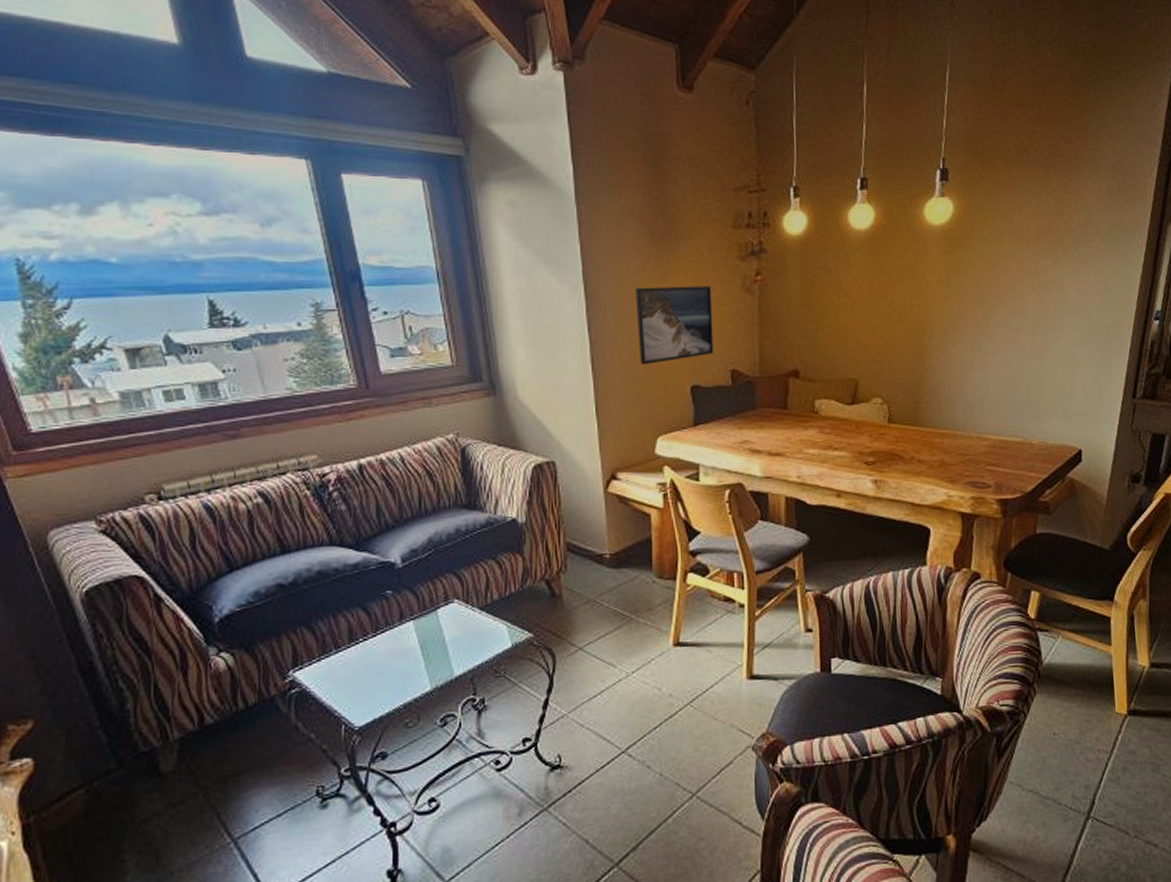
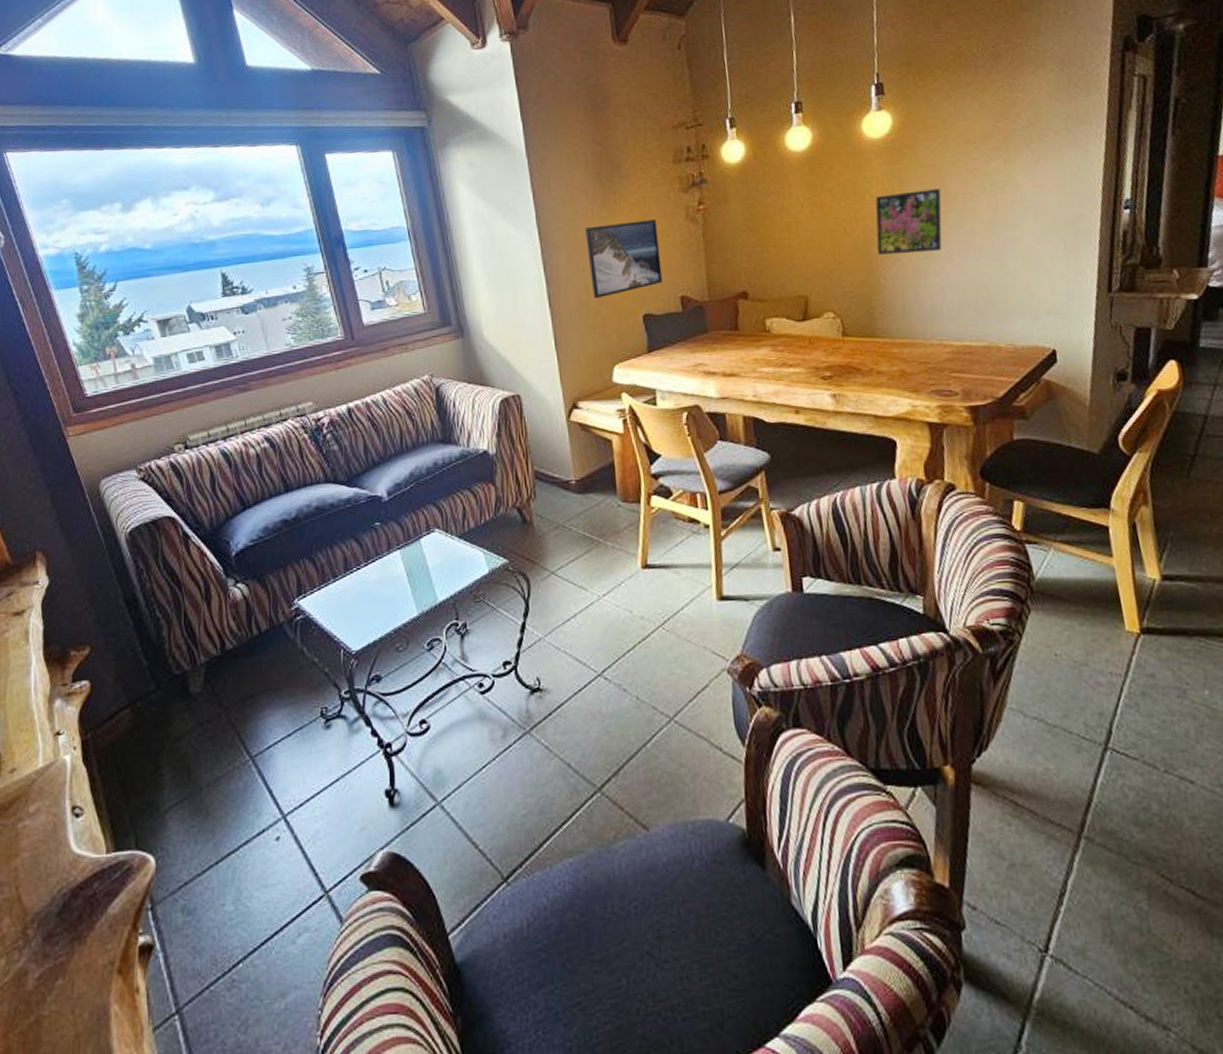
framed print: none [928,282,993,345] -> present [875,188,942,255]

